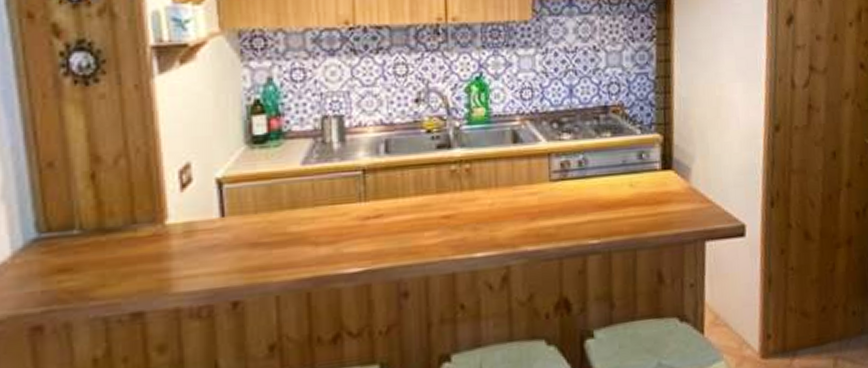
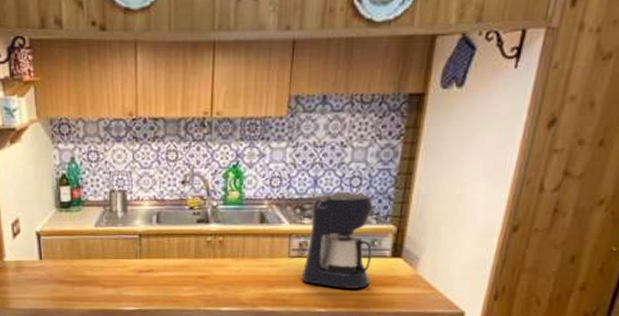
coffee maker: none [567,100,642,213] -> present [301,191,373,289]

